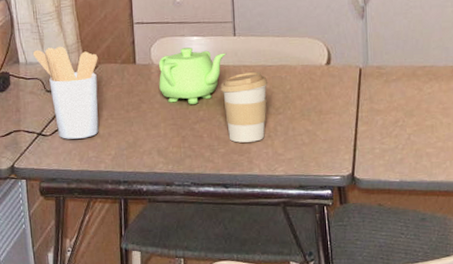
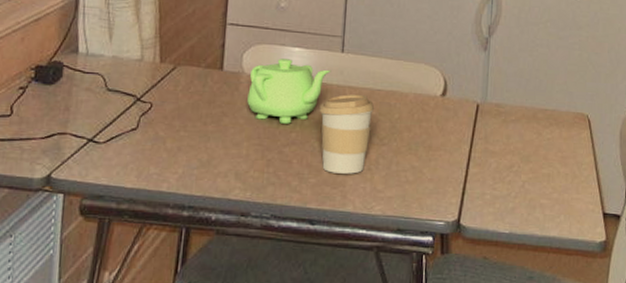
utensil holder: present [32,47,99,139] -> none [97,39,178,151]

